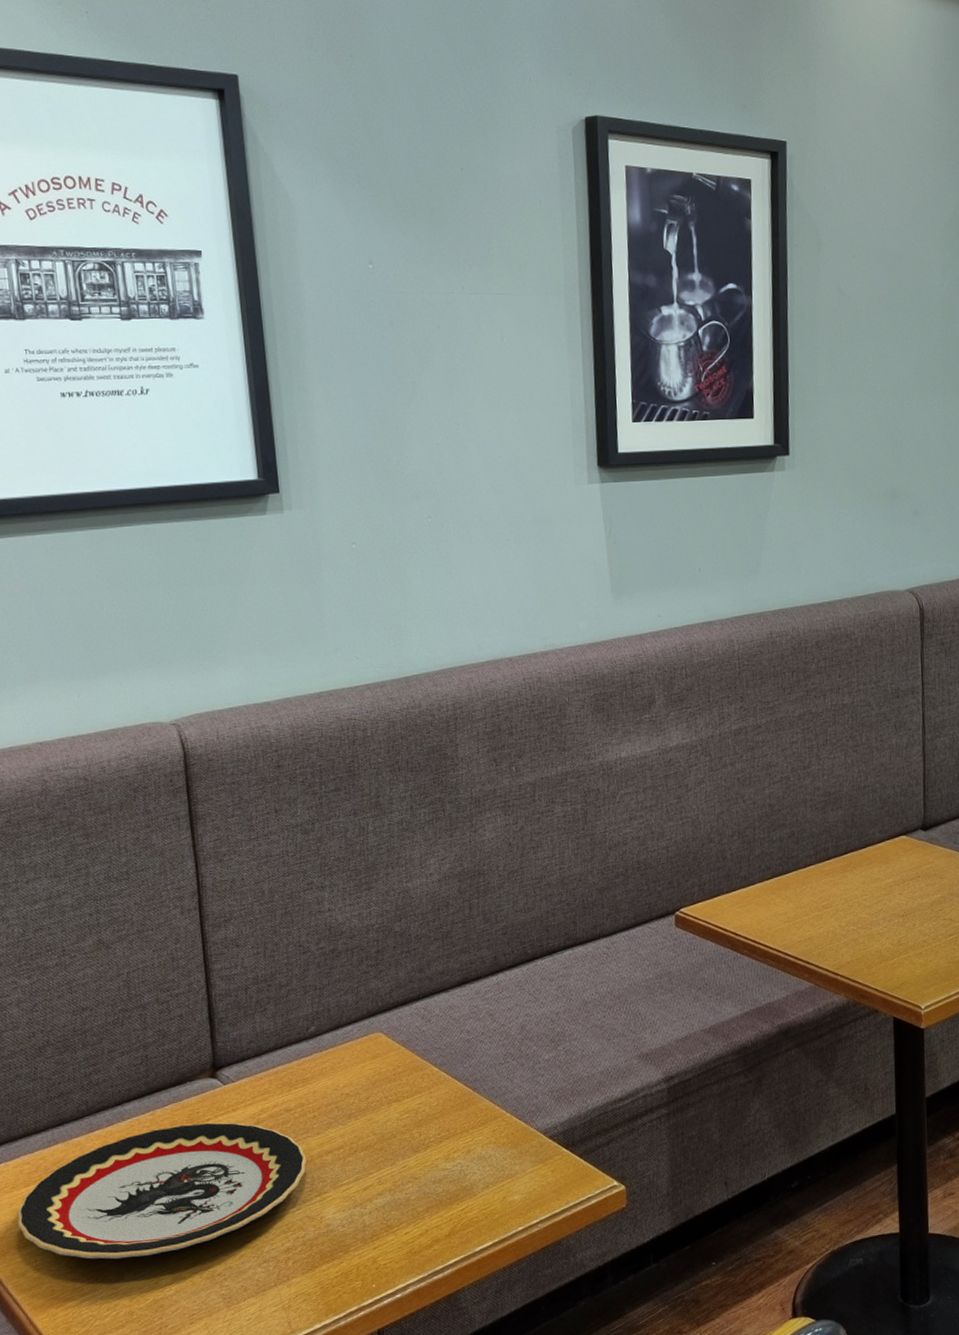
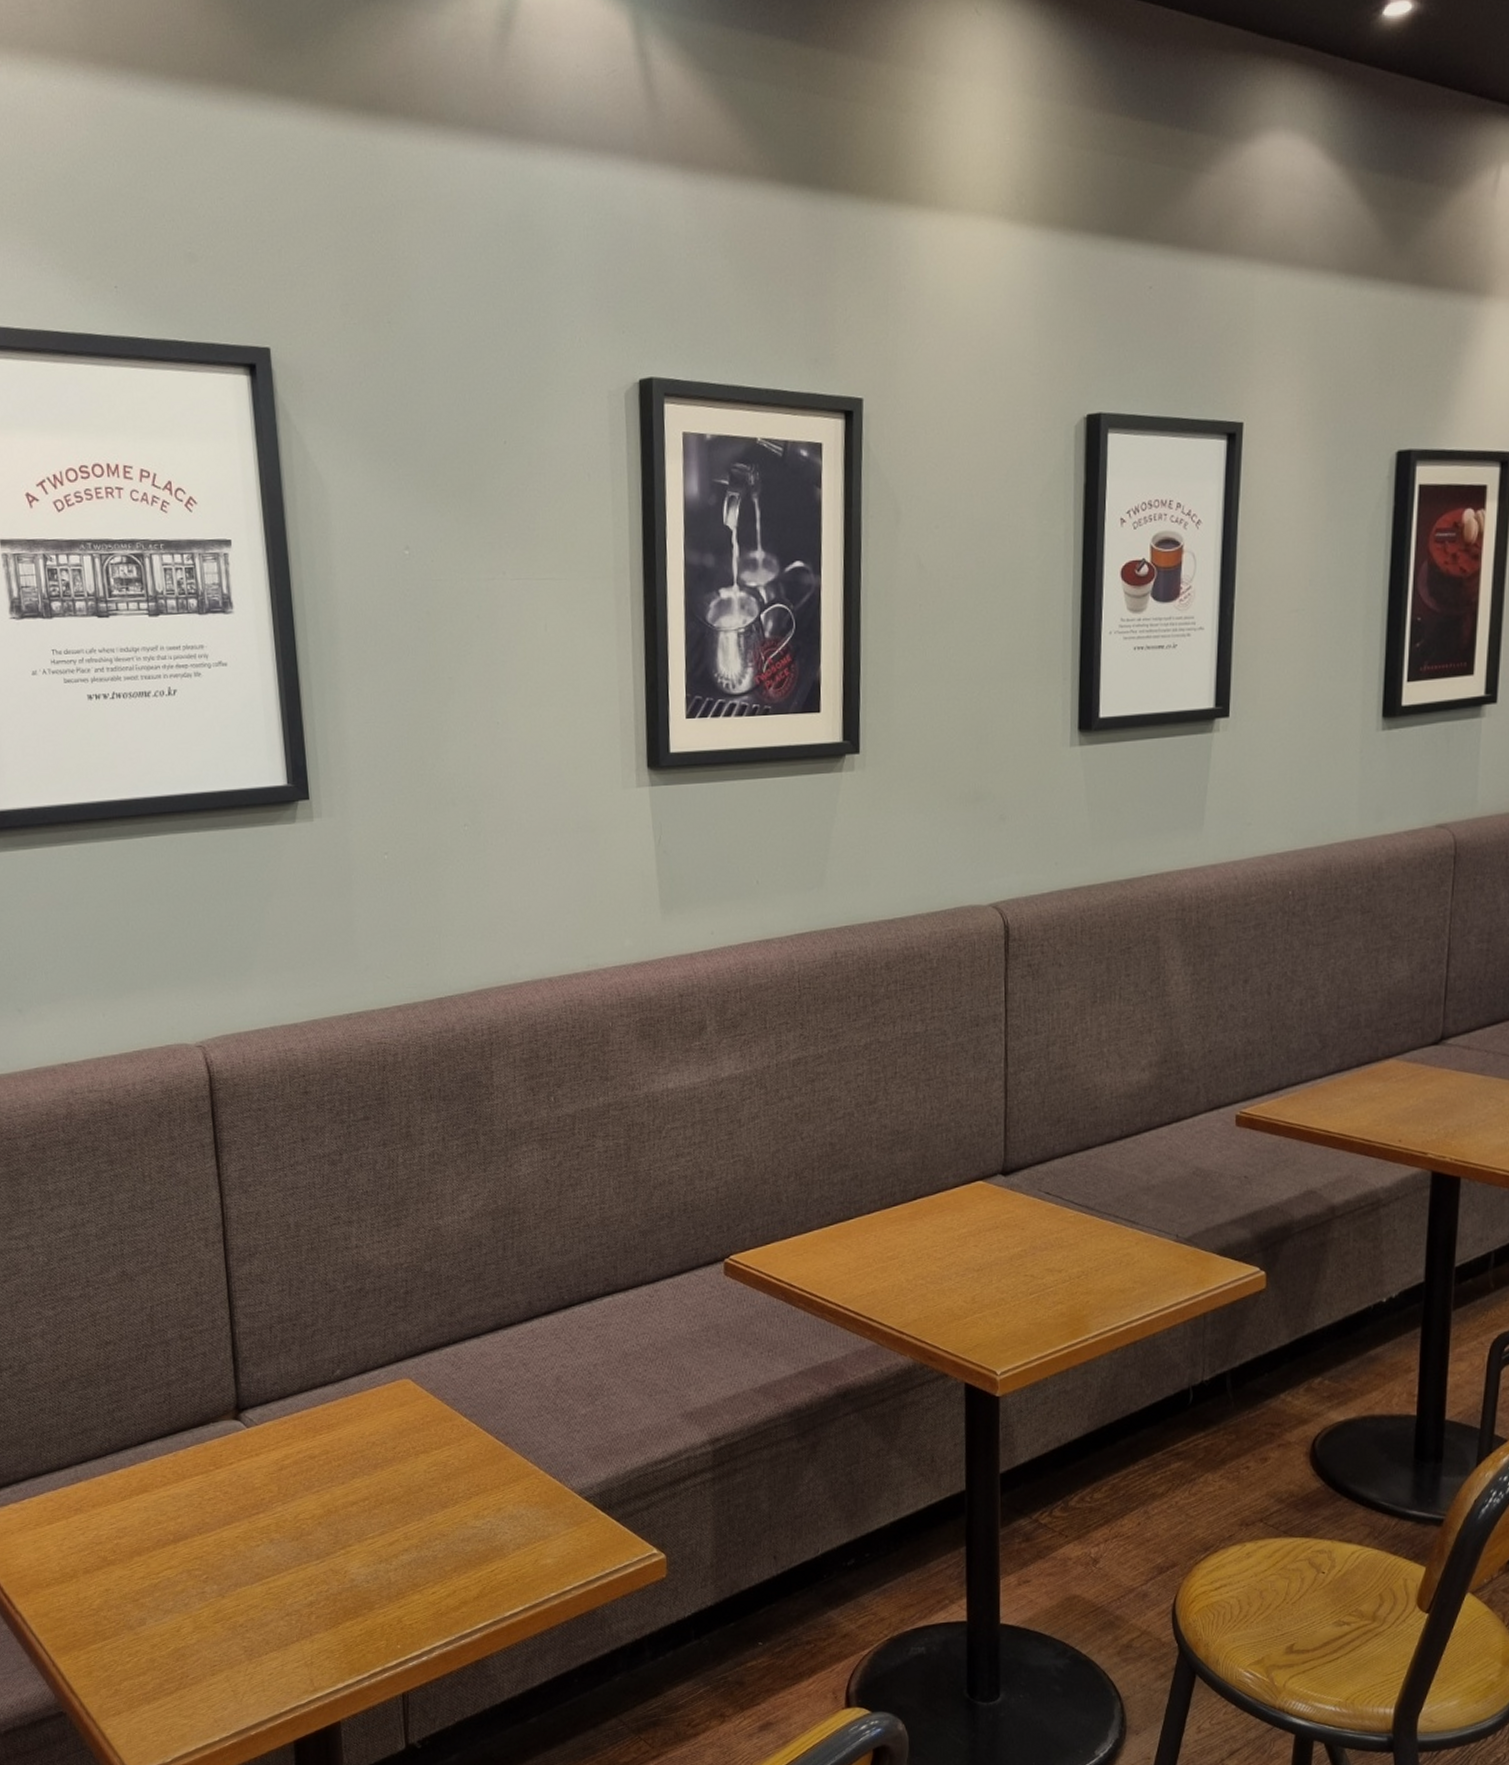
plate: present [17,1122,307,1260] -> none [40,1466,332,1604]

